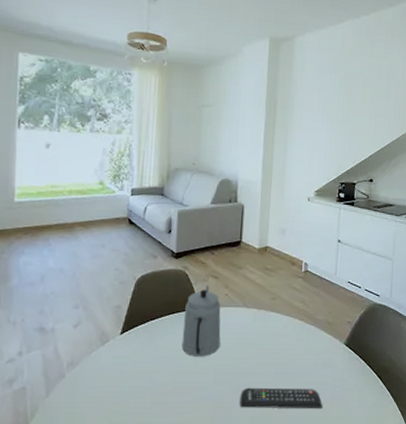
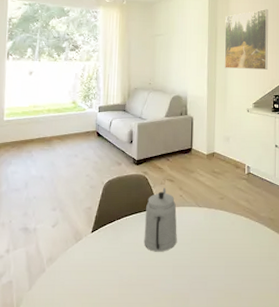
remote control: present [239,387,323,408] -> none [196,279,271,299]
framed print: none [284,79,339,152] -> present [224,8,269,70]

